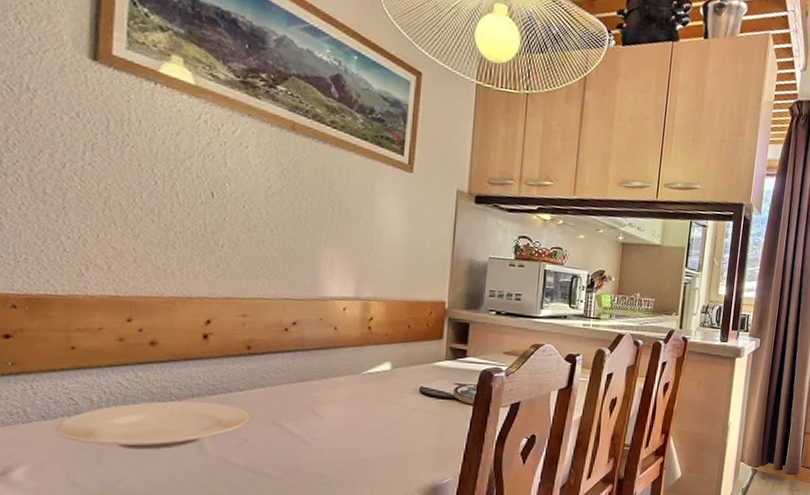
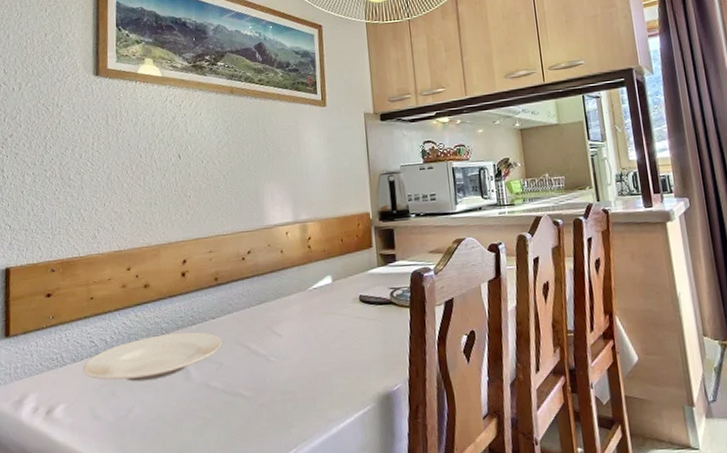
kettle: none [454,260,493,316] -> present [376,170,412,222]

